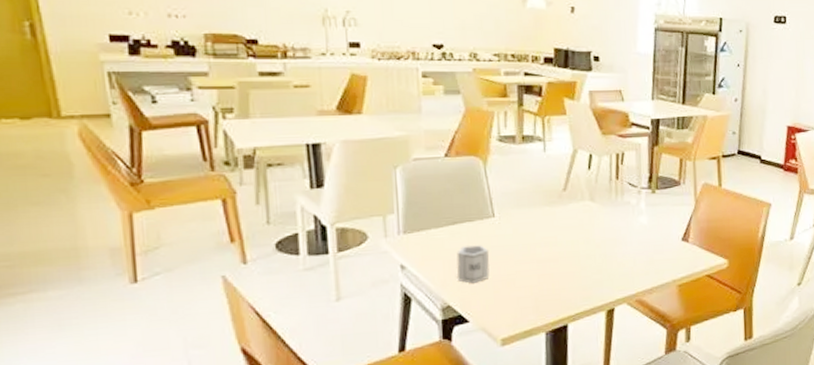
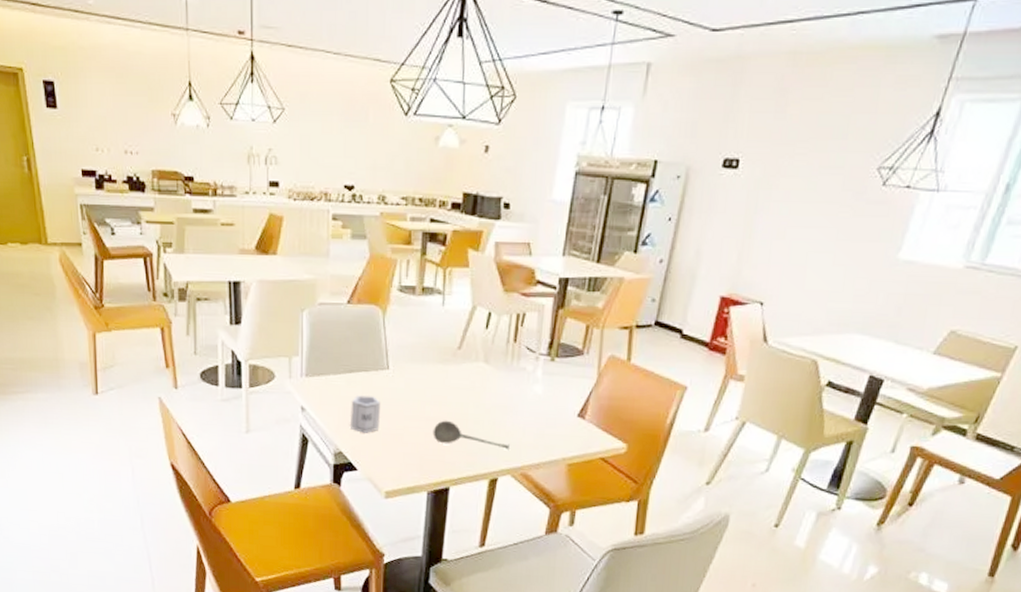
soupspoon: none [545,259,623,283] -> present [433,420,510,451]

